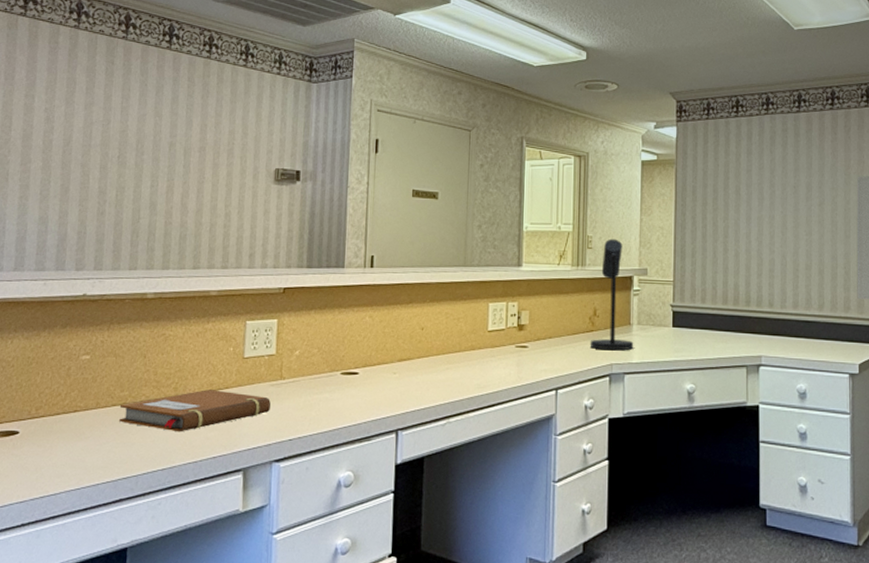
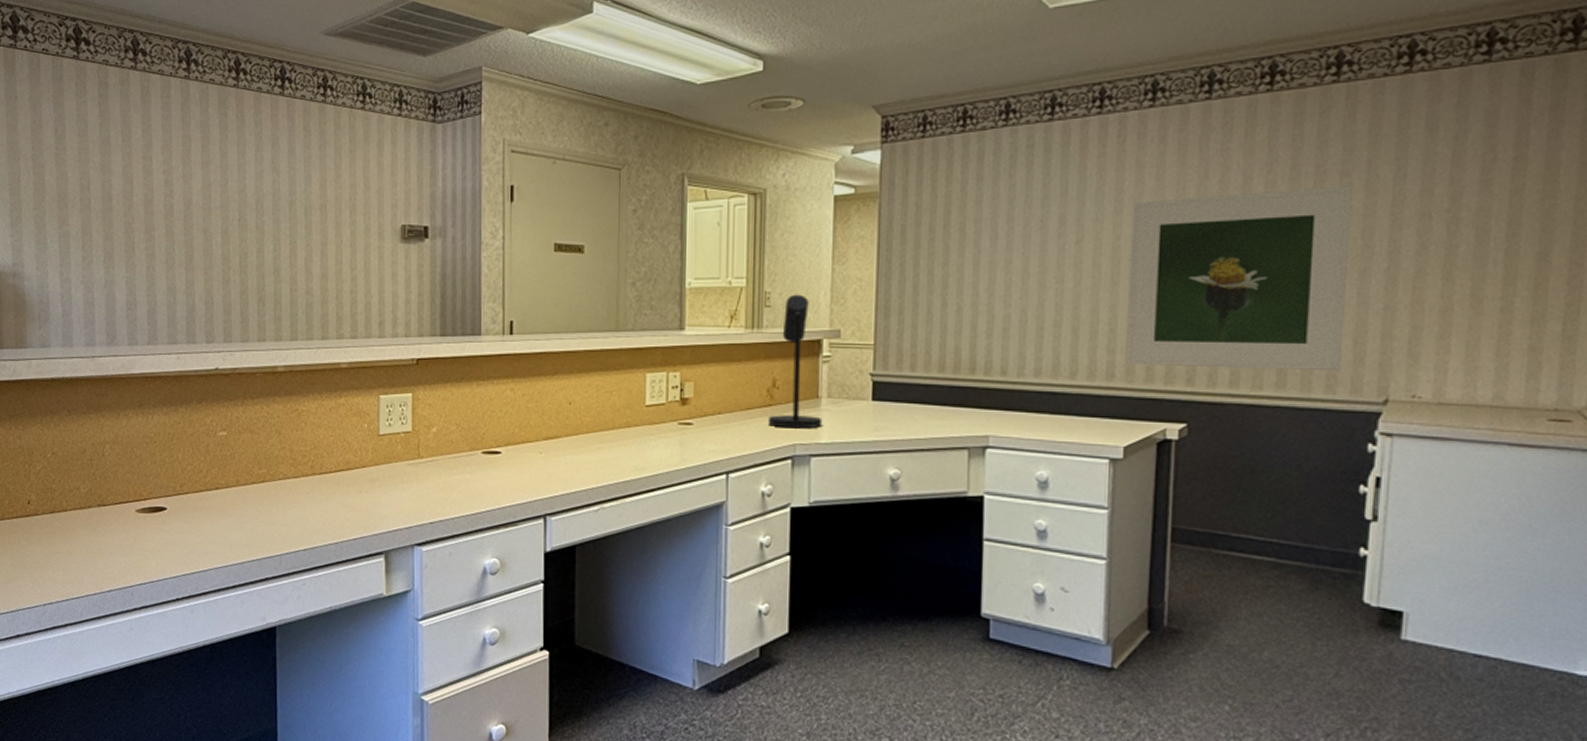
notebook: present [119,390,271,433] -> none [258,468,409,512]

